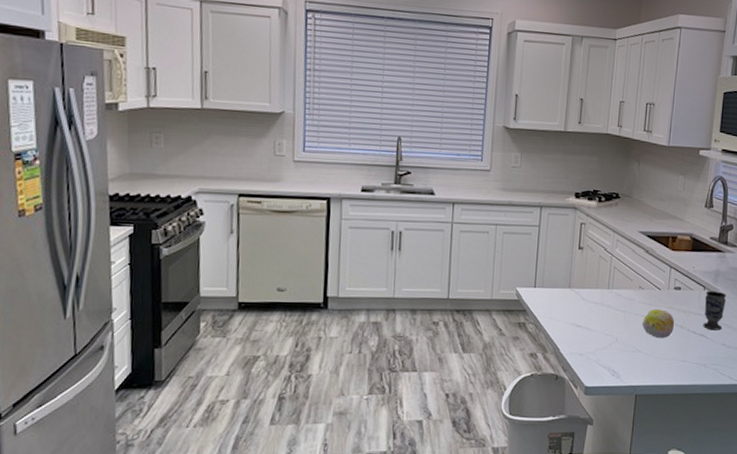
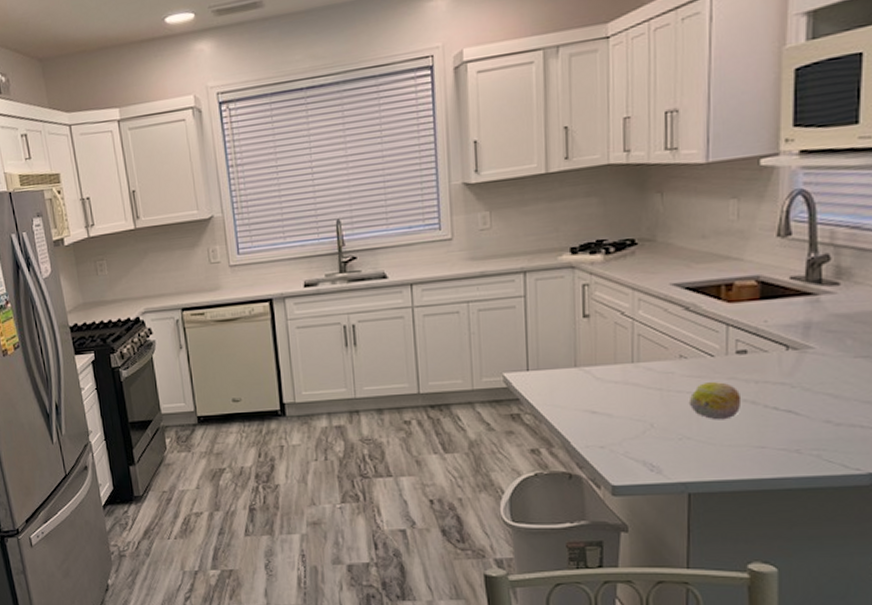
cup: present [703,291,726,331] -> none [789,349,826,404]

